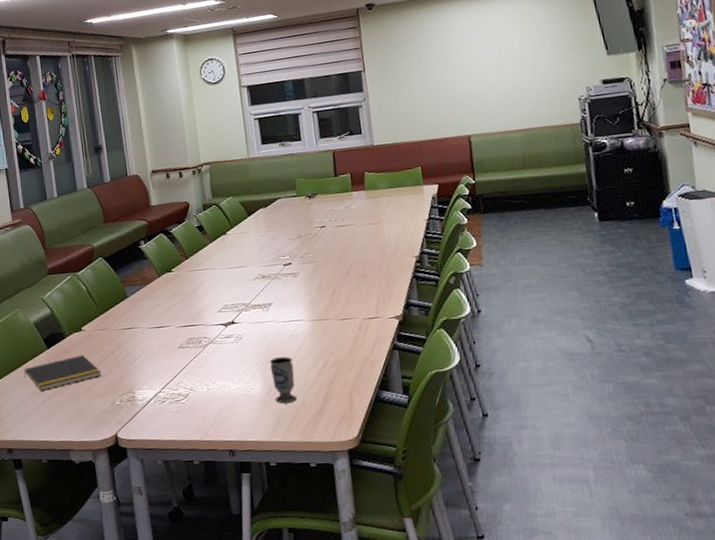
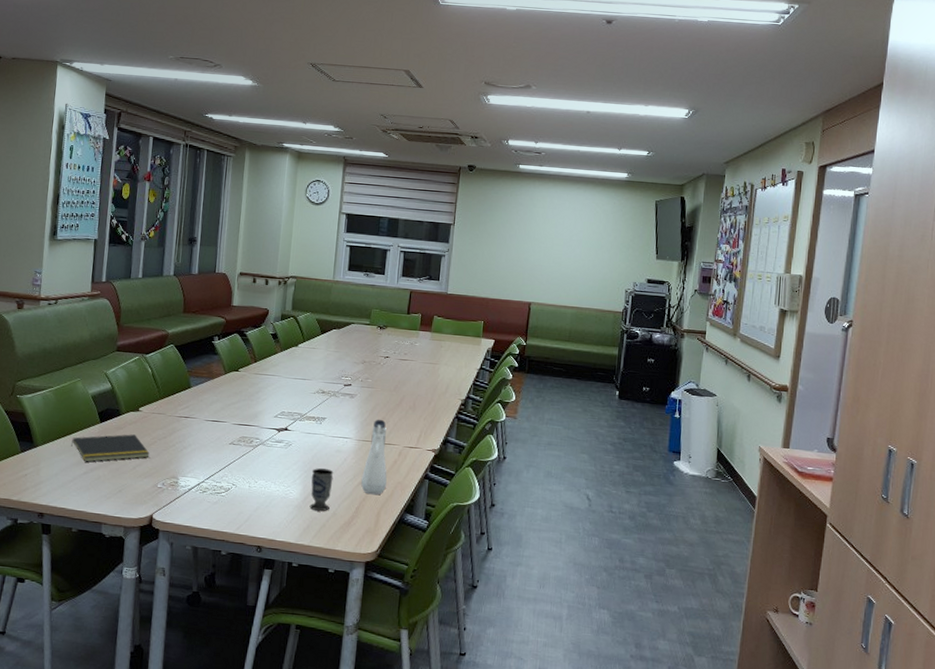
water bottle: none [324,294,353,377] -> present [361,419,387,495]

